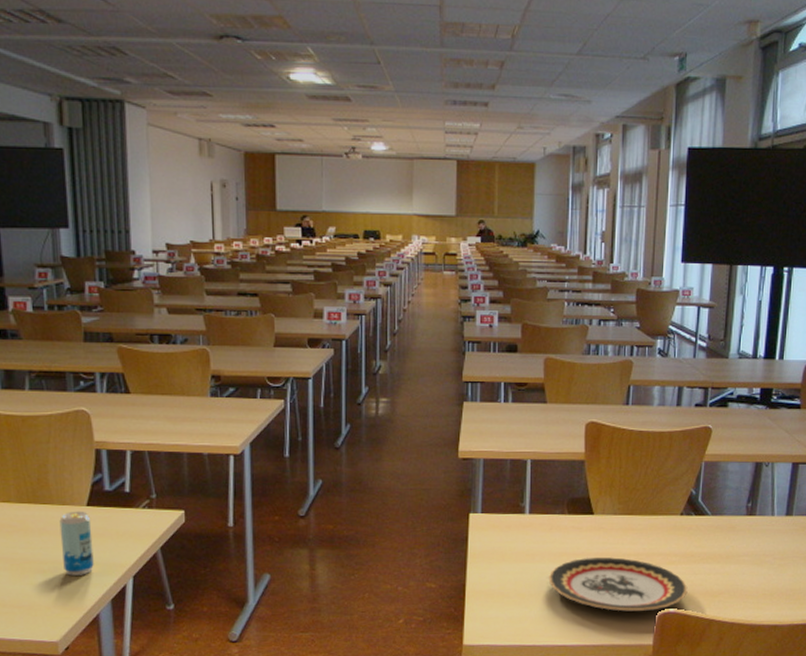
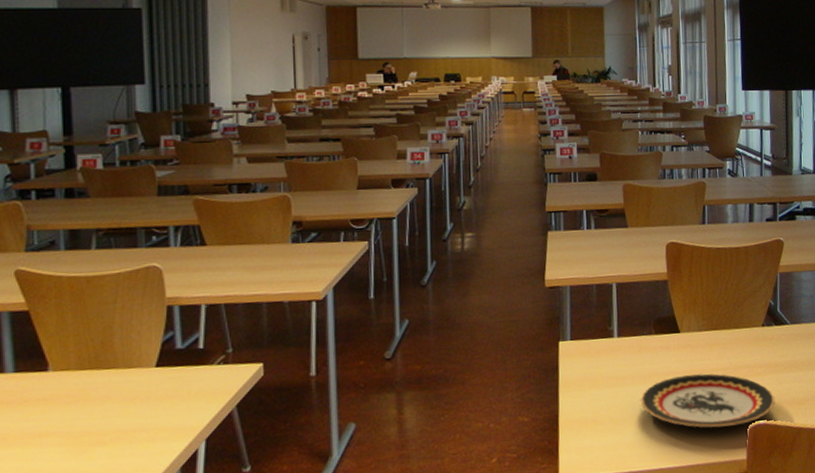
beverage can: present [59,511,94,576] -> none [124,373,162,446]

